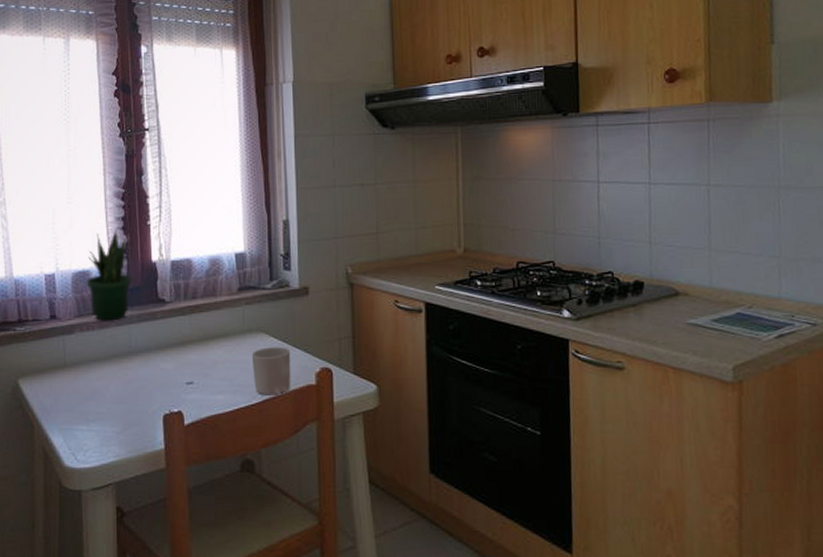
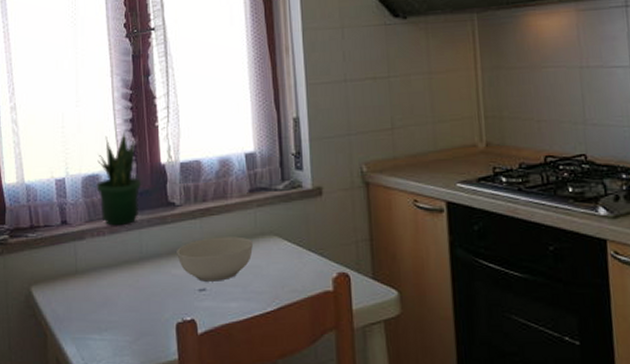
bowl: none [166,332,241,375] -> present [177,236,254,282]
mug: present [252,347,291,396] -> none [266,251,307,303]

